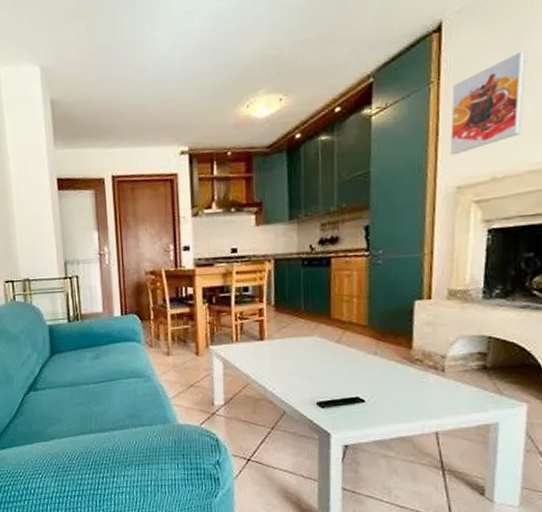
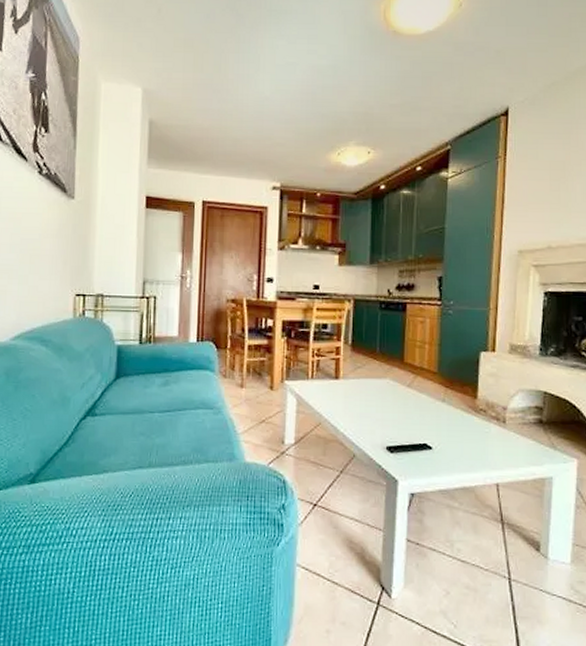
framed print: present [450,51,525,156] -> none [513,142,575,223]

